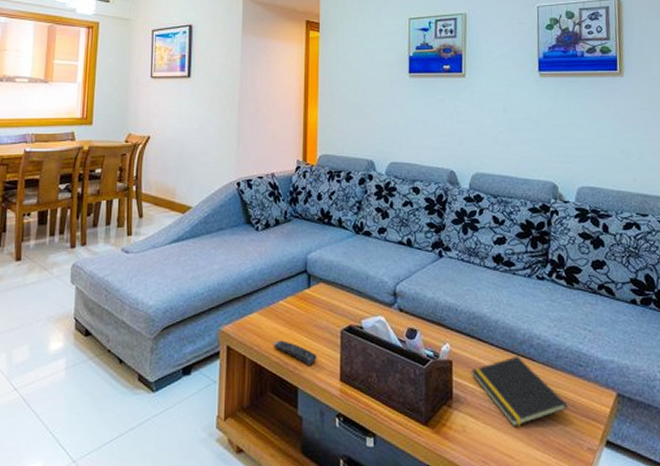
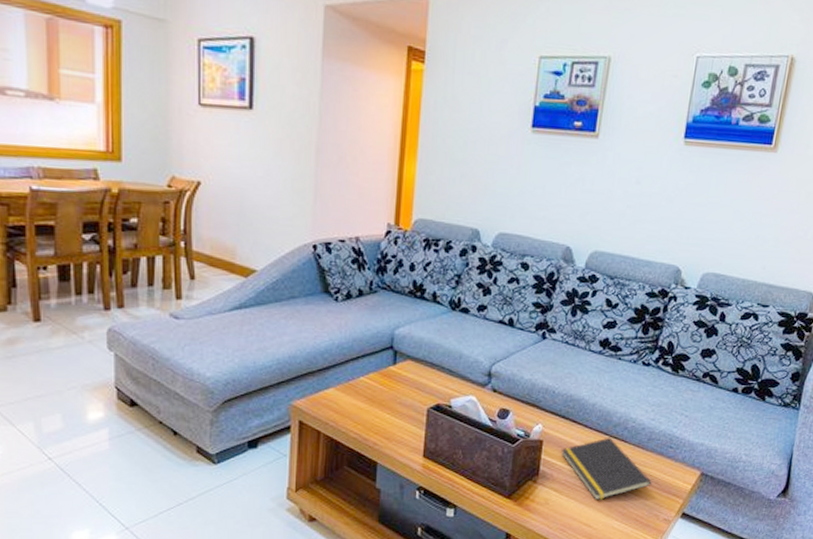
remote control: present [274,340,317,365] -> none [352,416,400,441]

